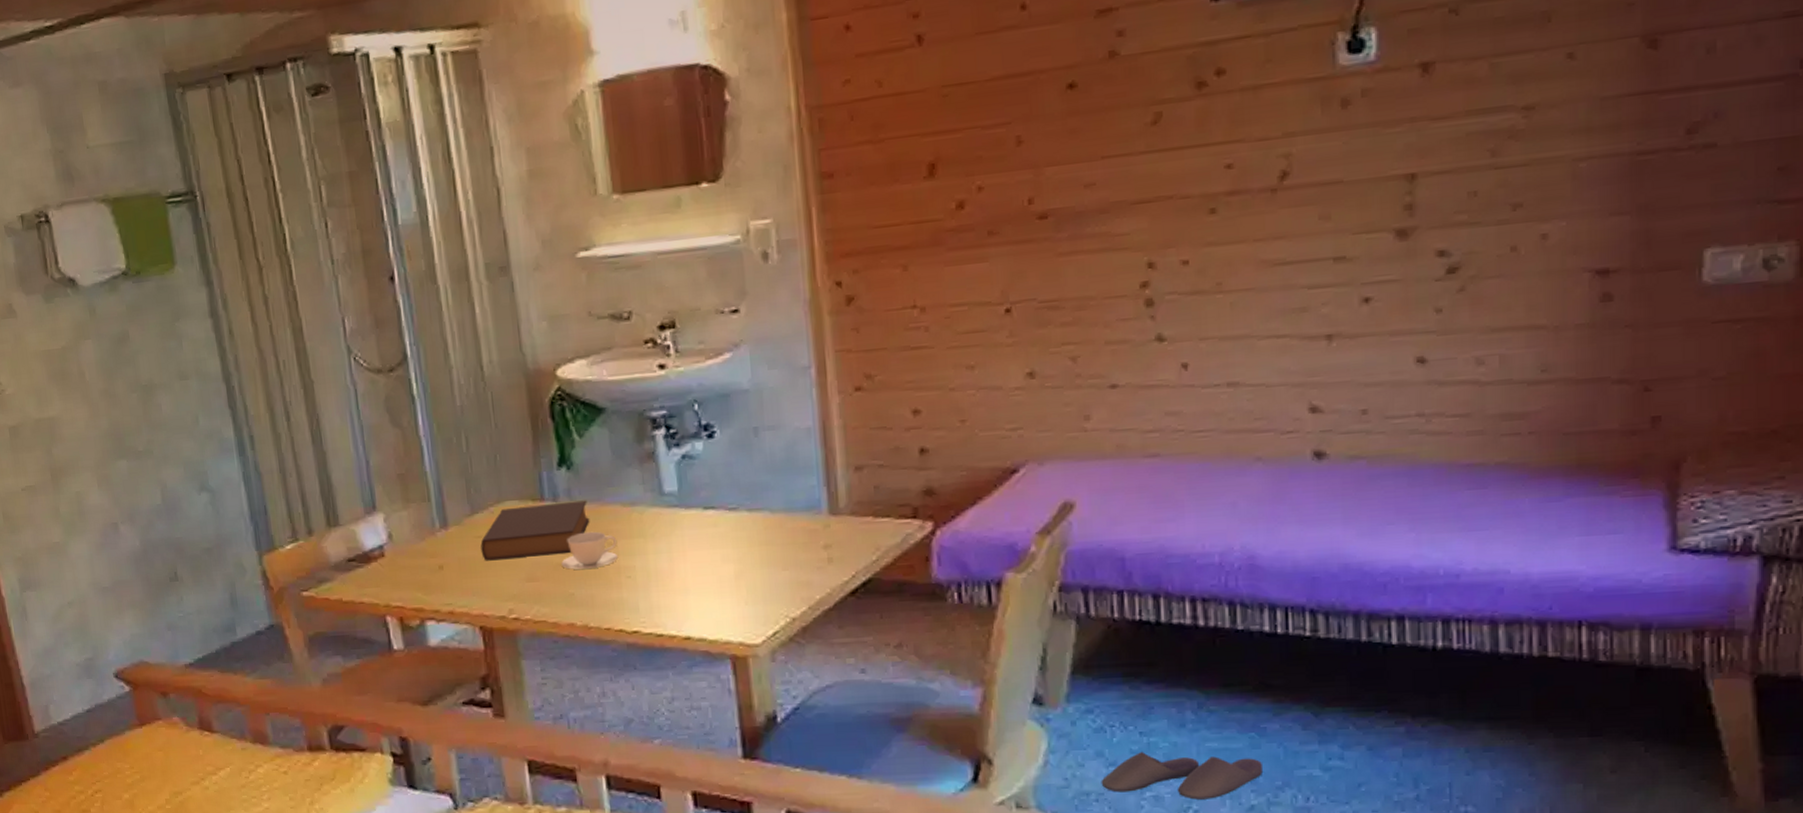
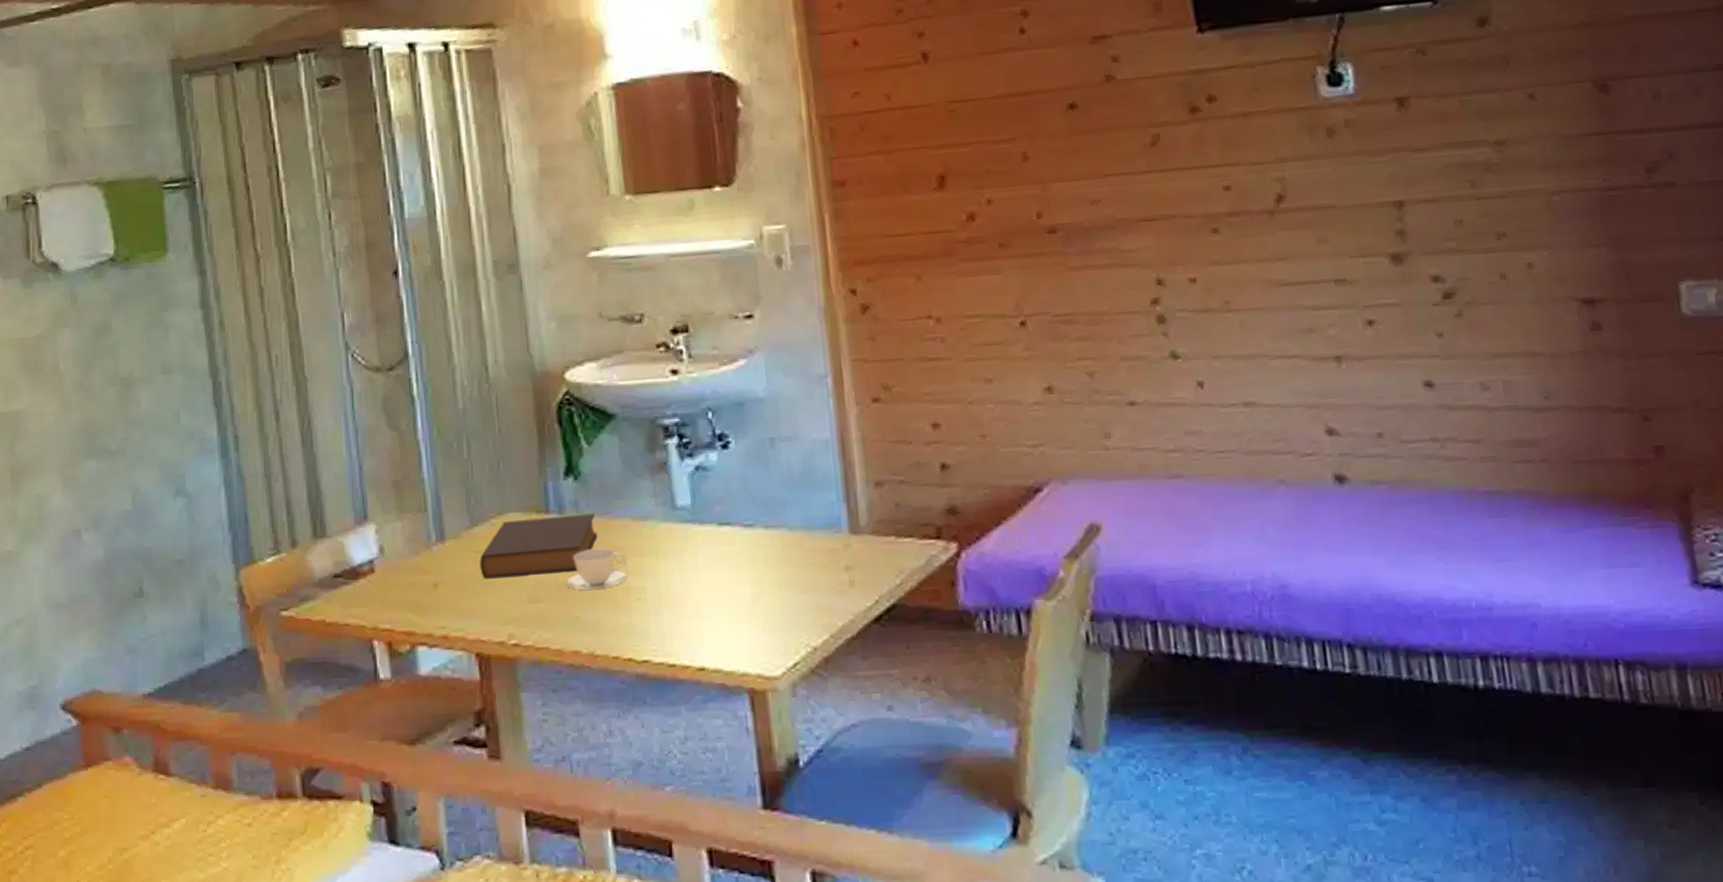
slippers: present [1101,751,1262,800] -> none [1147,801,1316,858]

